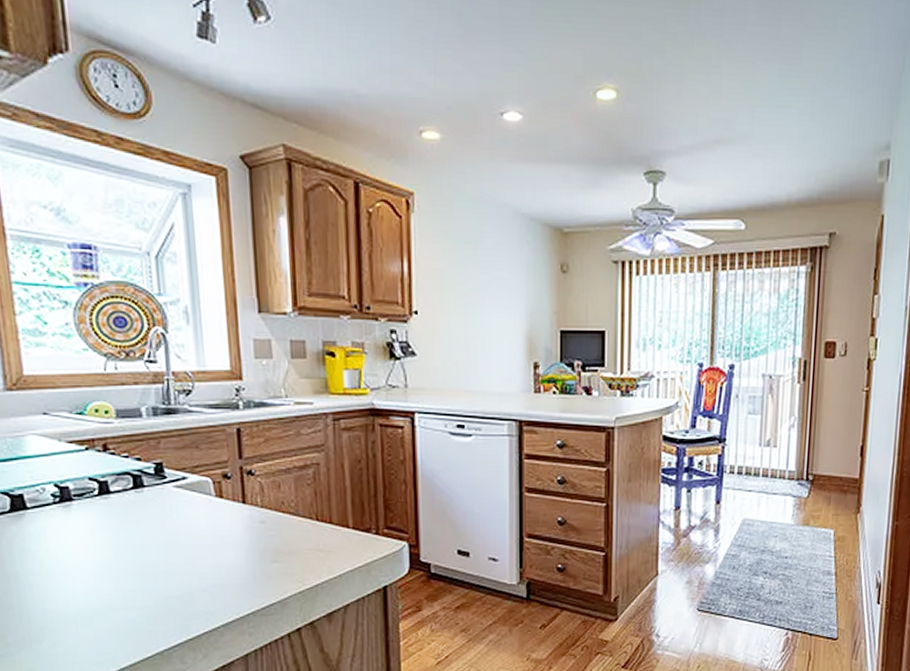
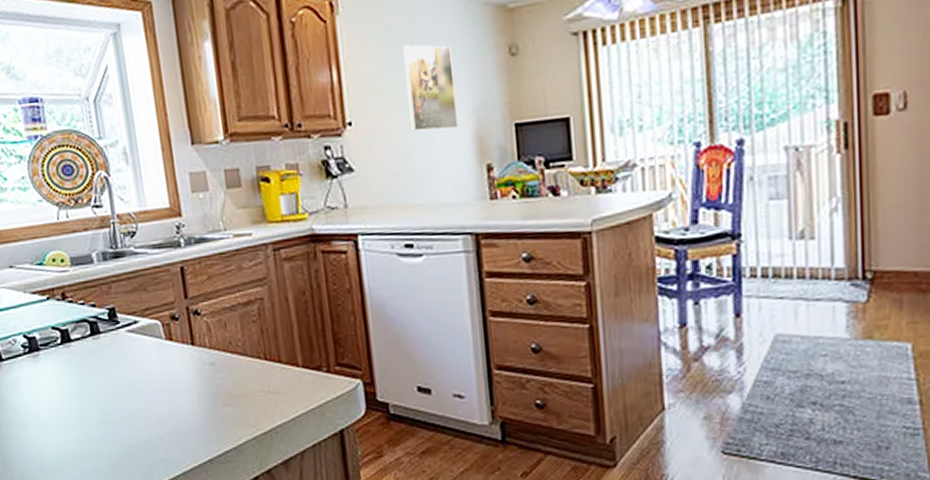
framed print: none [470,249,512,328] -> present [403,44,458,132]

